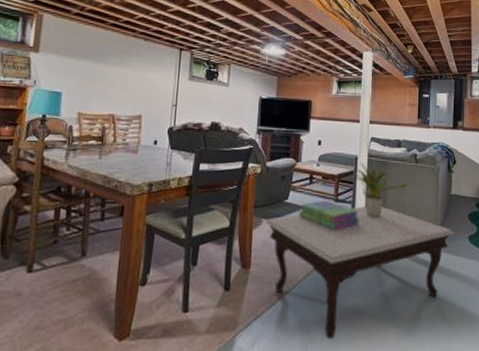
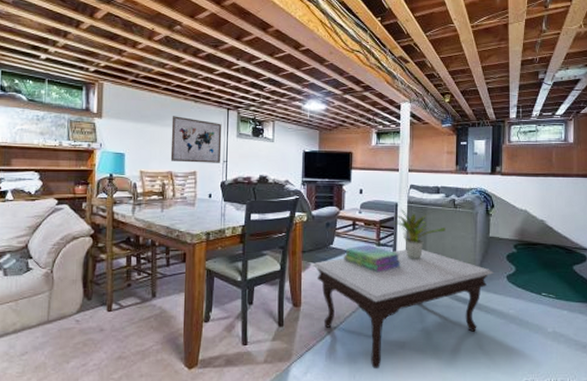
wall art: none [113,54,173,107] -> present [170,116,222,163]

